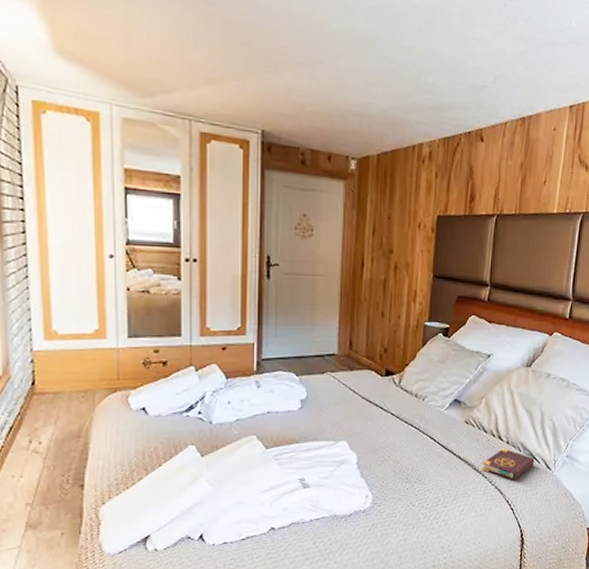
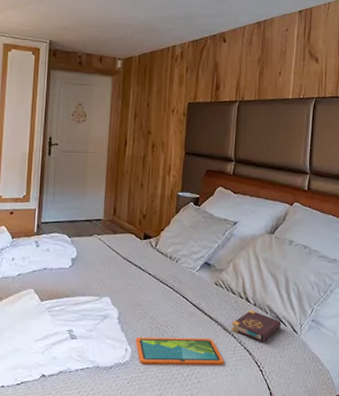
tablet: none [377,479,474,510] -> present [135,336,224,365]

